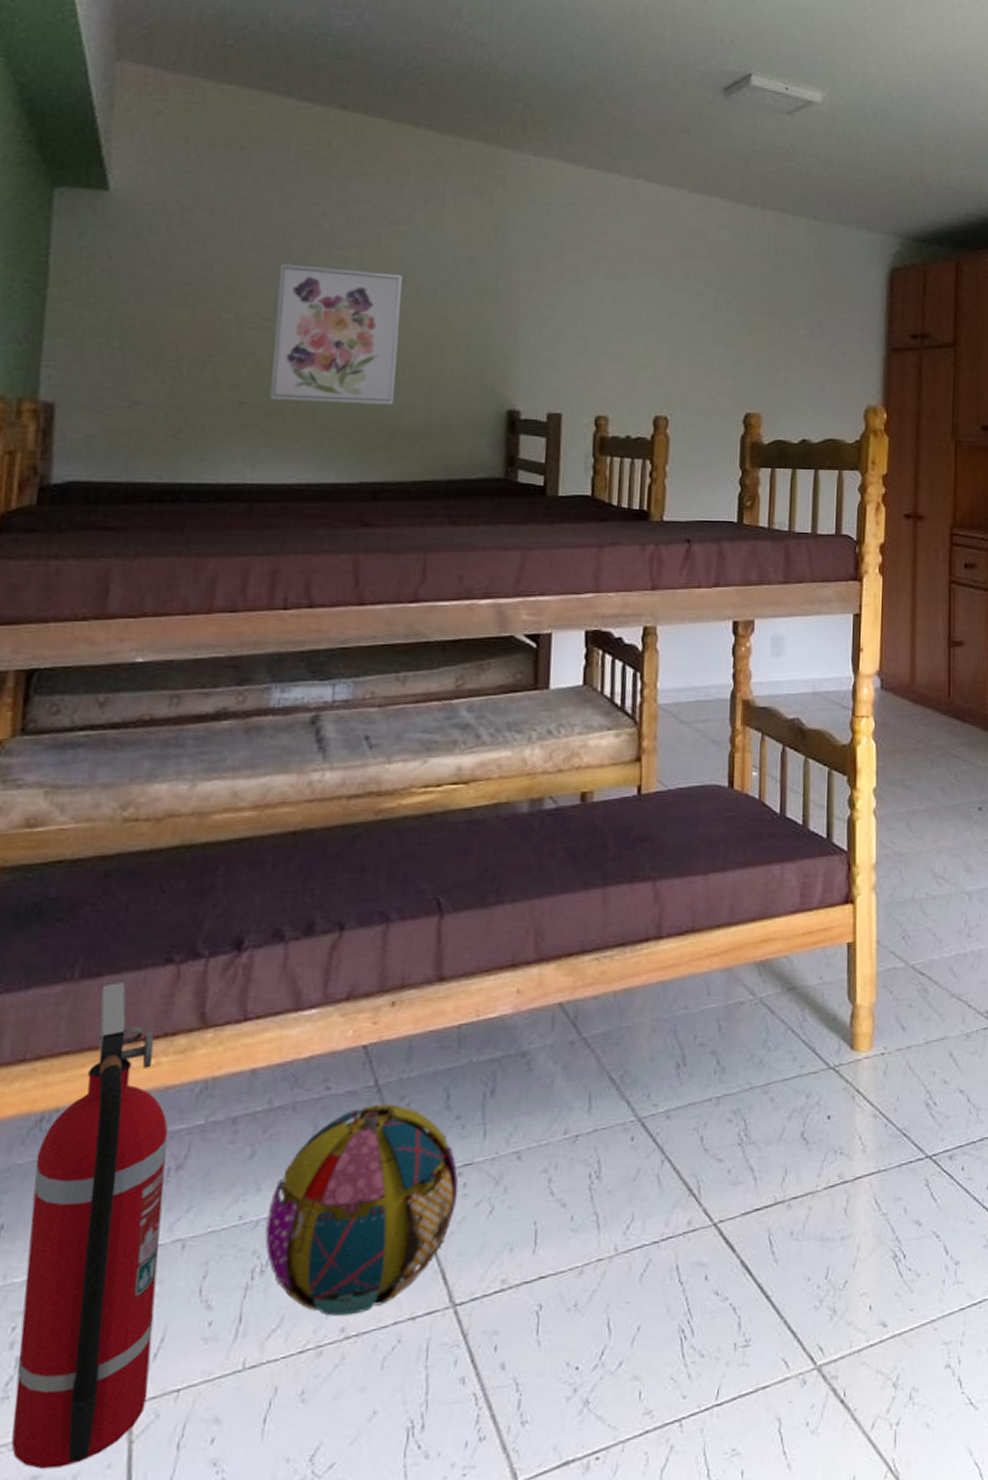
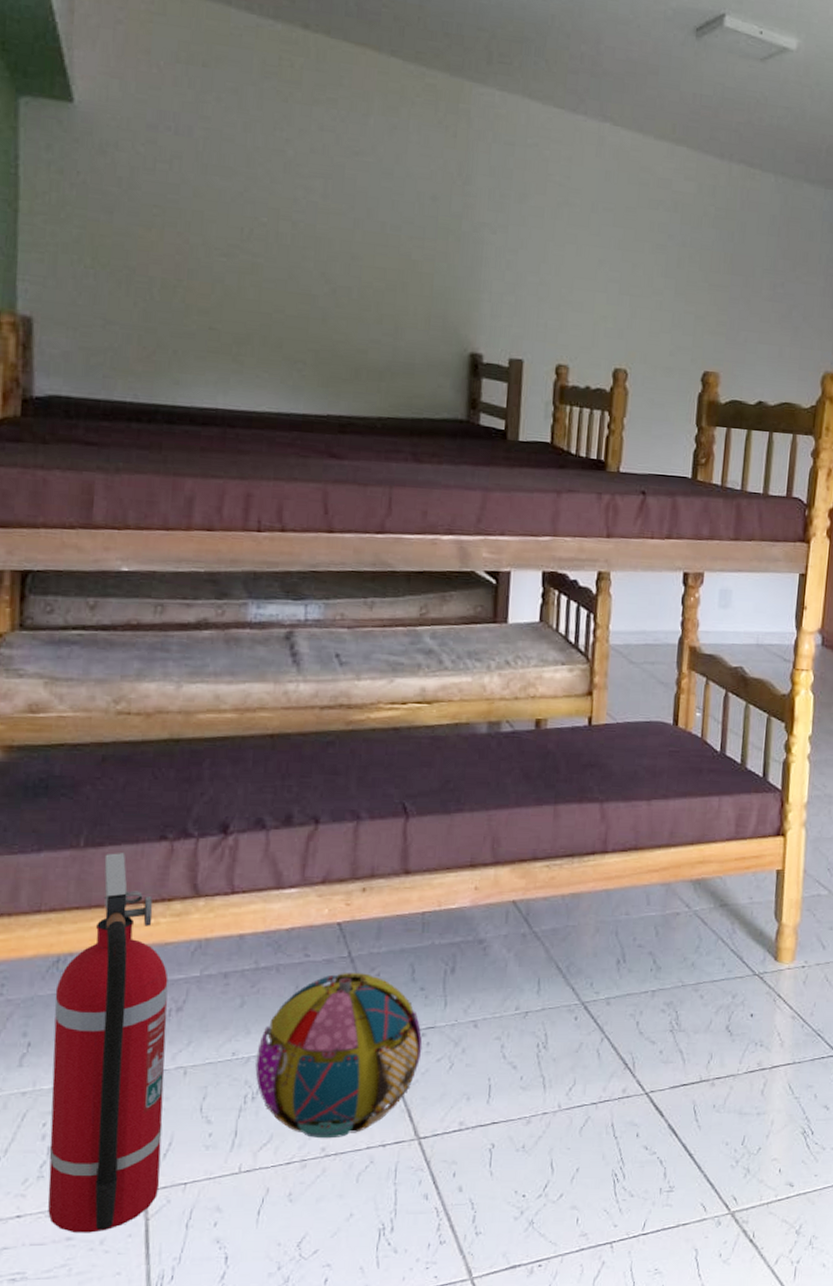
wall art: present [269,263,402,405] -> none [239,189,367,341]

